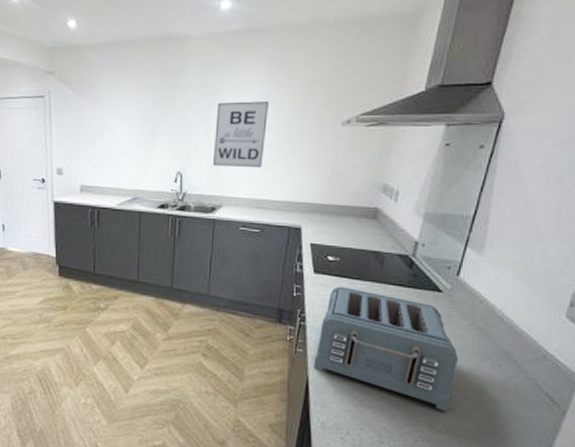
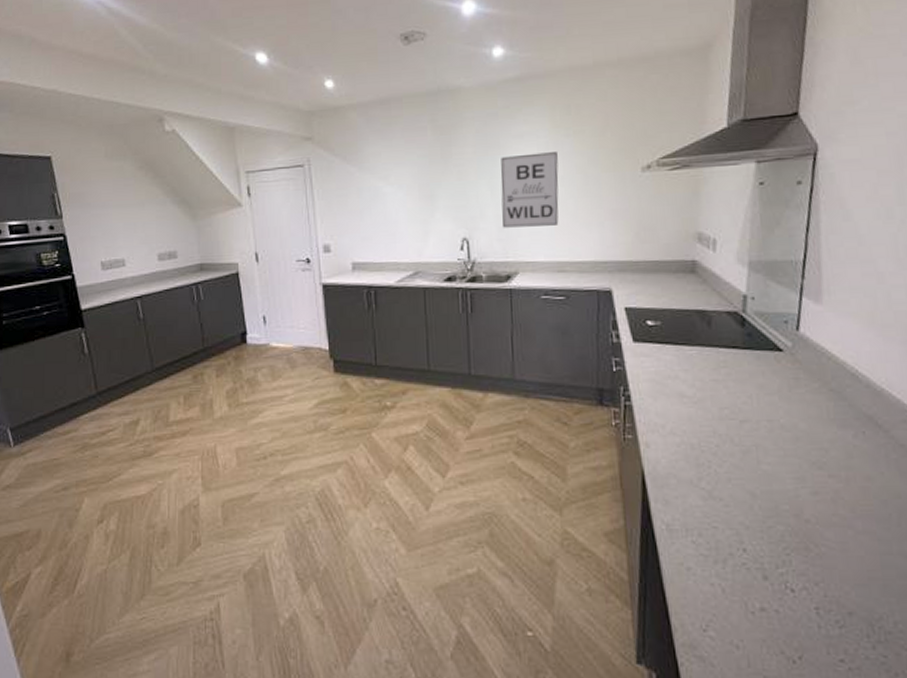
toaster: present [314,286,458,411] -> none [647,355,815,495]

